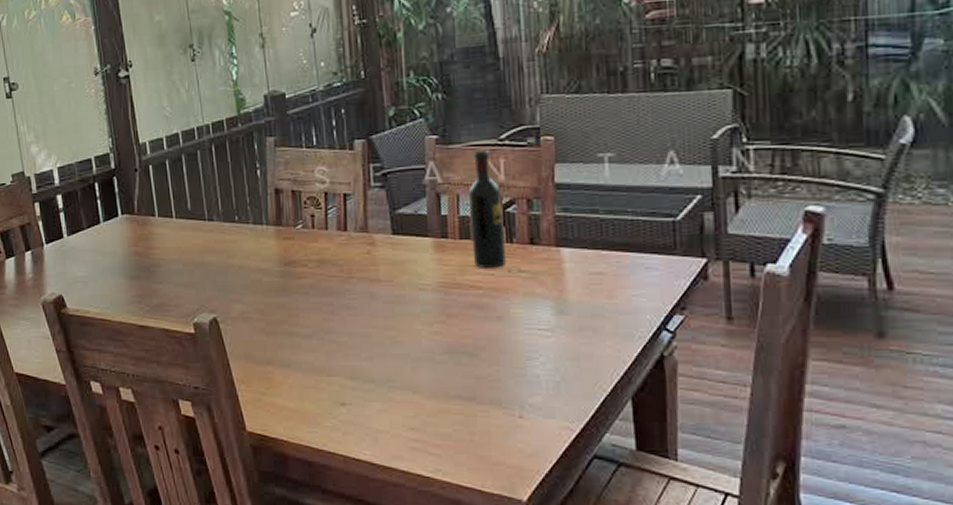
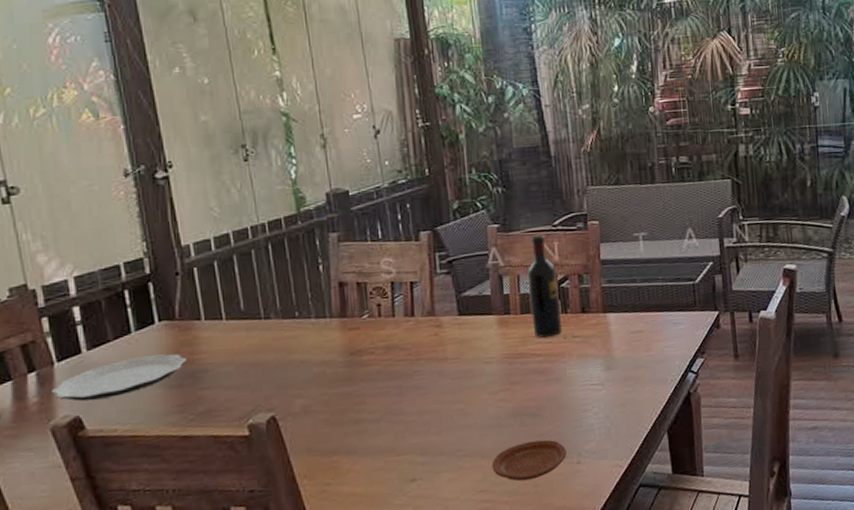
plate: none [41,245,144,282] -> present [50,353,187,401]
plate: none [424,384,507,427] -> present [492,439,567,482]

